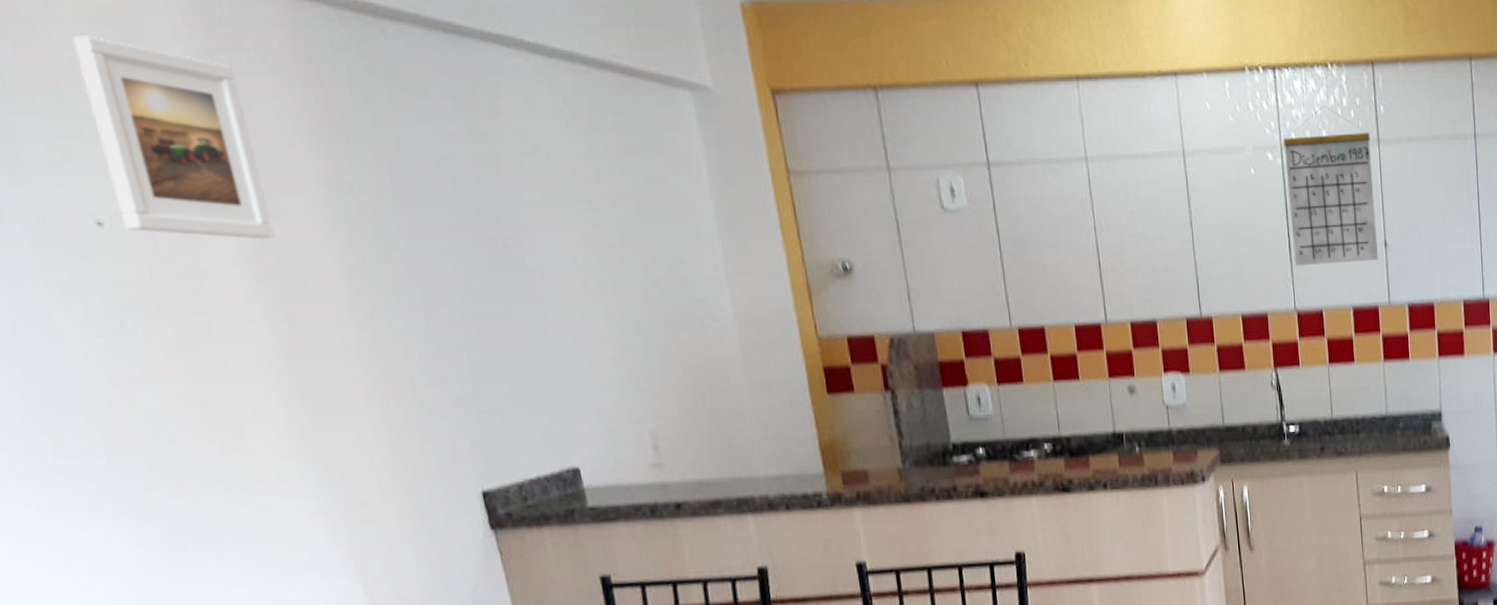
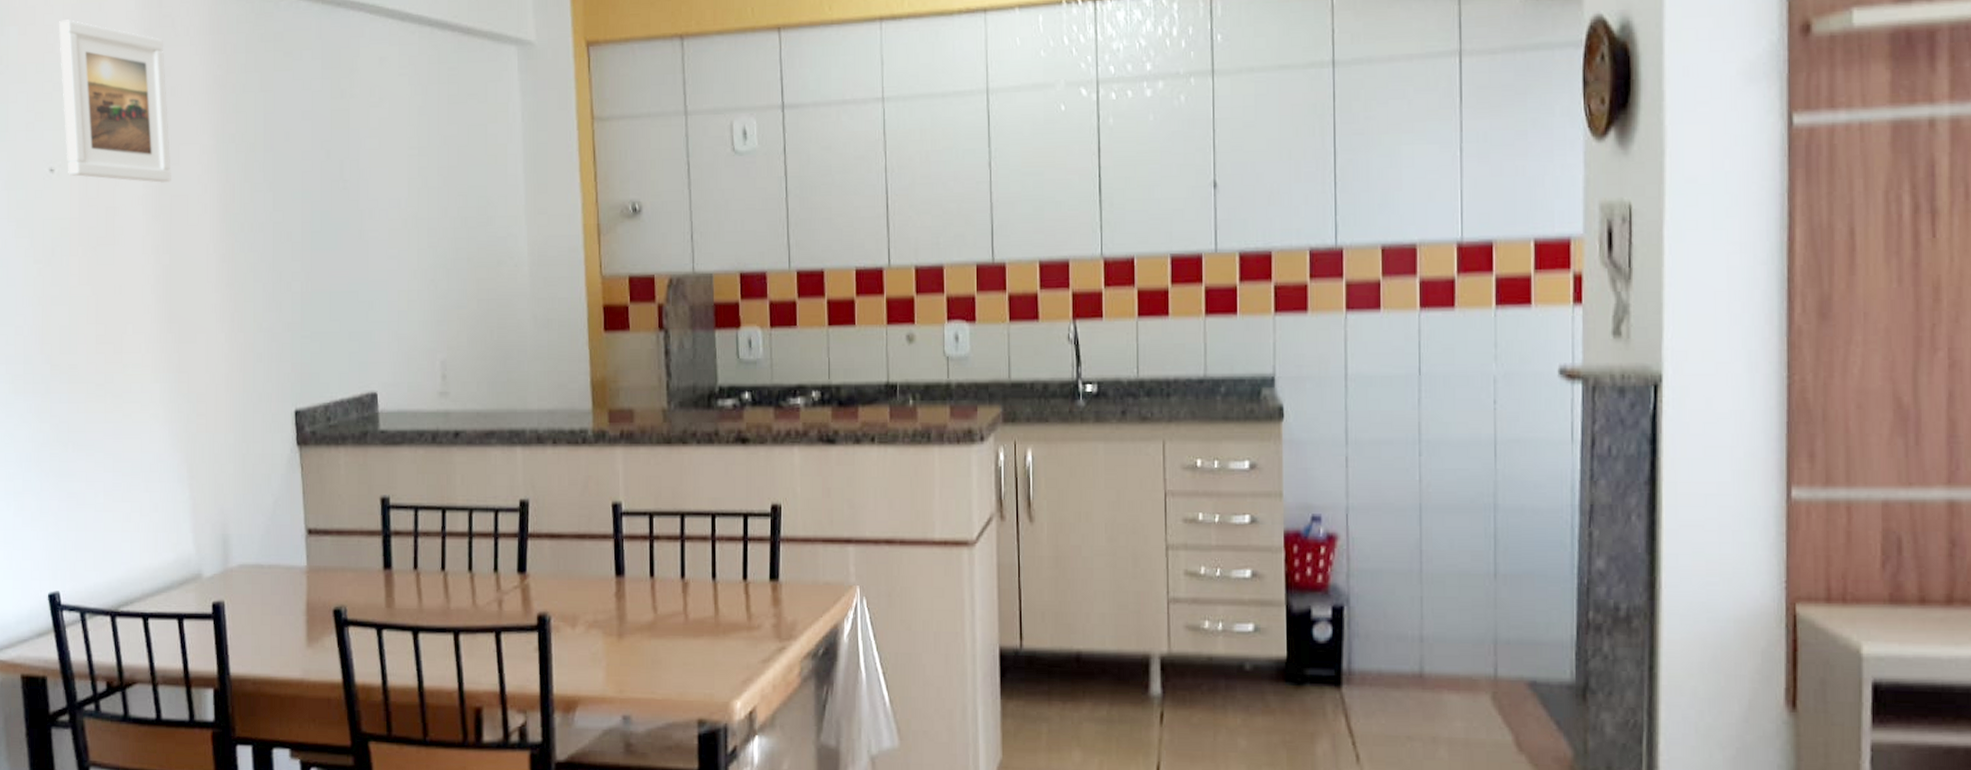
calendar: present [1283,106,1378,266] -> none [1101,37,1205,209]

